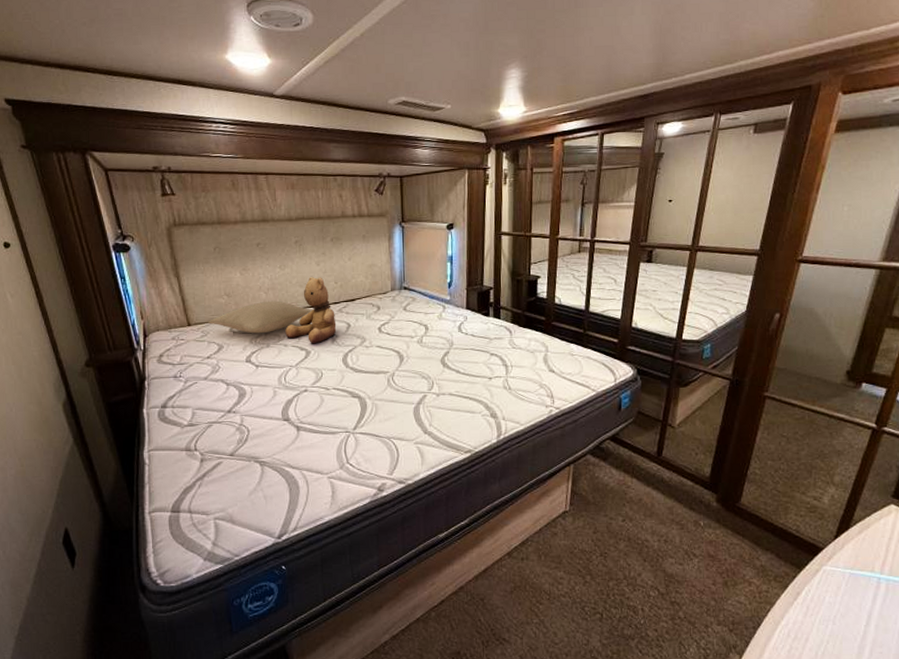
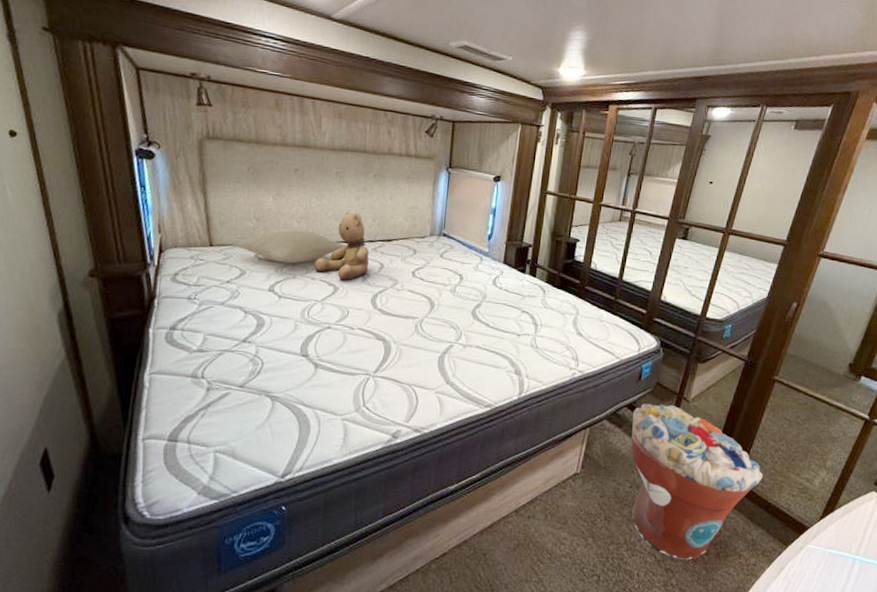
flower pot: none [616,432,764,592] -> present [631,403,763,561]

